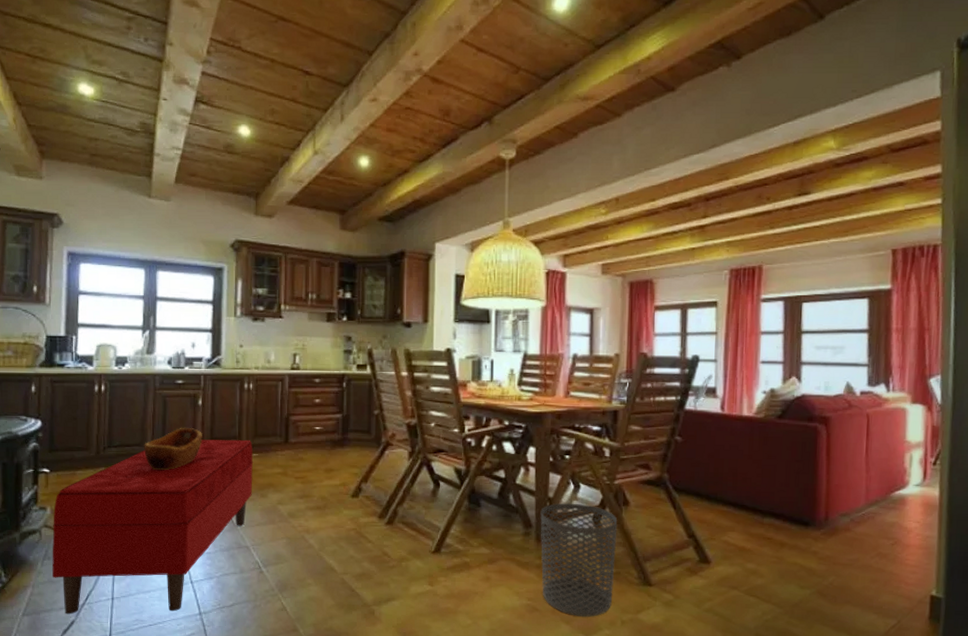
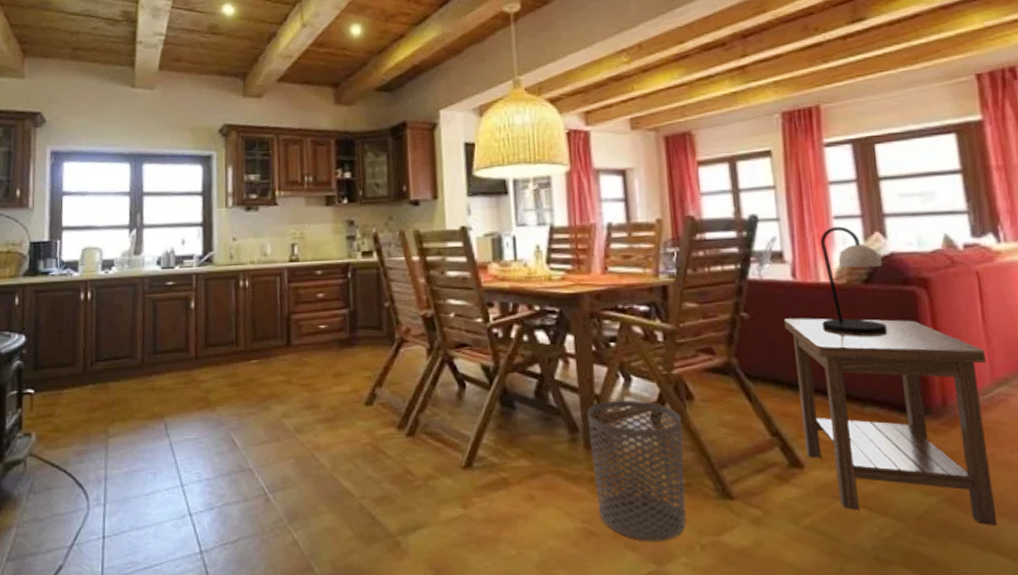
bench: present [51,439,254,615] -> none [37,344,254,558]
wooden bowl: present [143,427,202,471] -> none [133,333,197,385]
side table: none [709,443,864,614] -> present [783,318,998,527]
table lamp: none [740,370,794,460] -> present [820,226,888,335]

